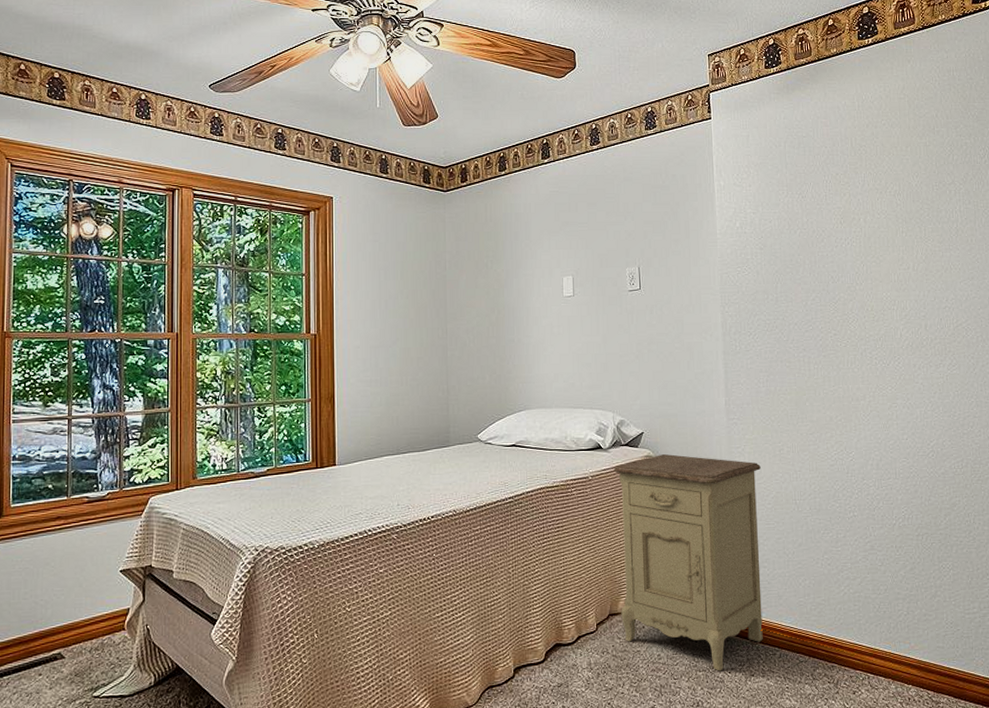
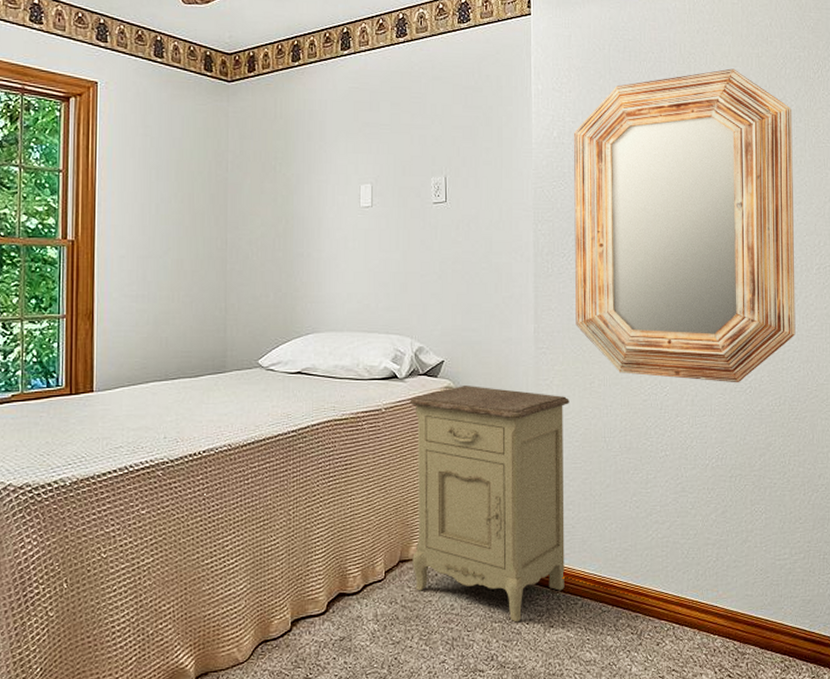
home mirror: none [755,158,975,448] -> present [574,68,796,383]

